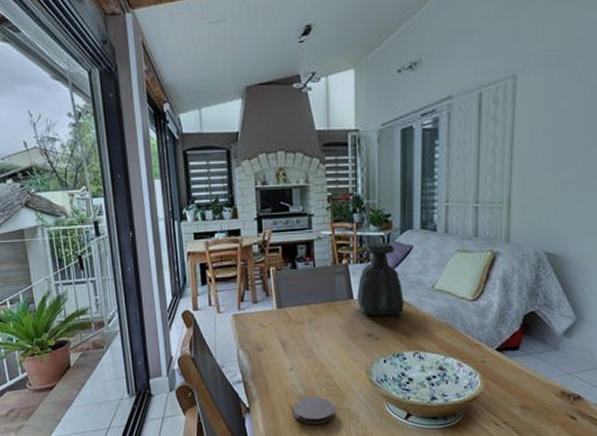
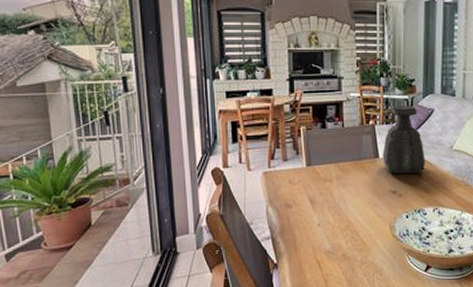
coaster: present [293,397,334,424] -> none [320,252,359,279]

